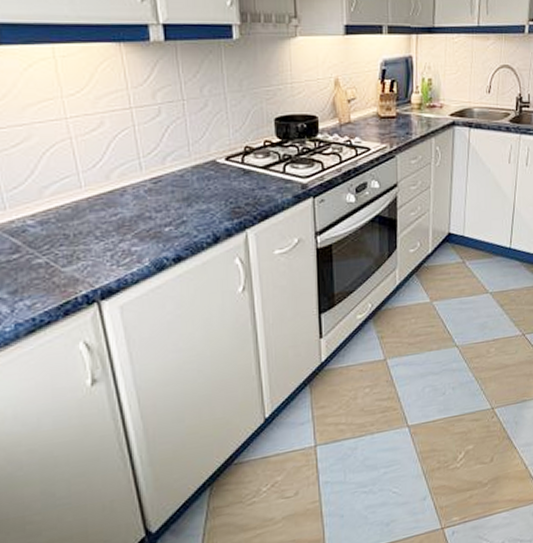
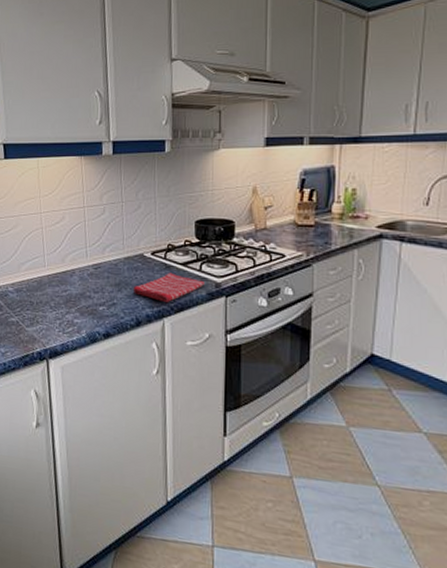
dish towel: none [206,178,289,212] -> present [133,272,204,302]

